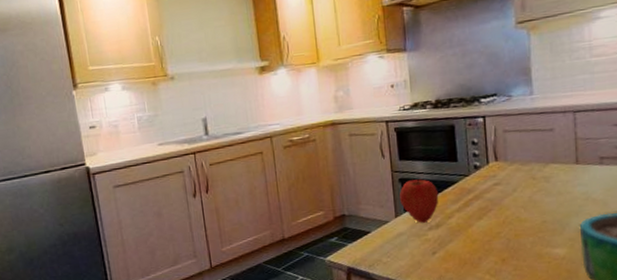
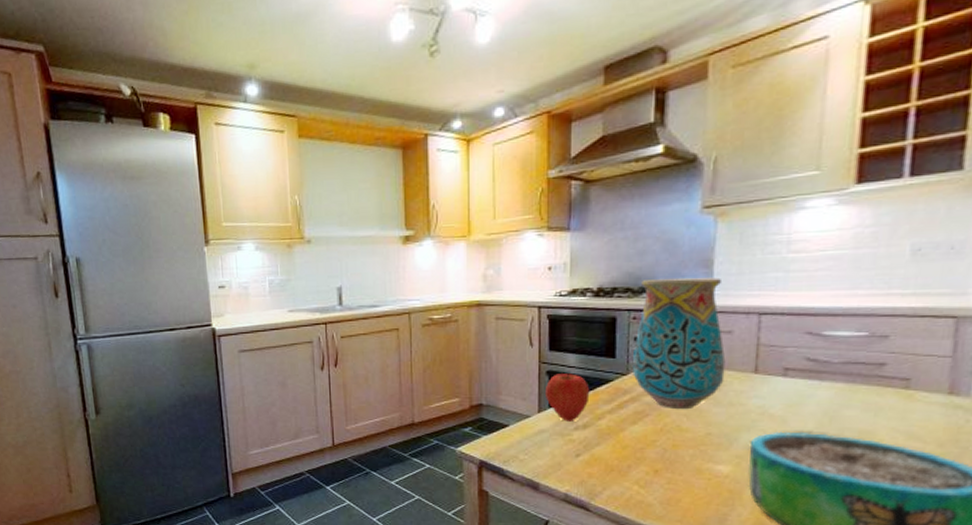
vase: none [472,83,552,203] -> present [633,277,726,410]

